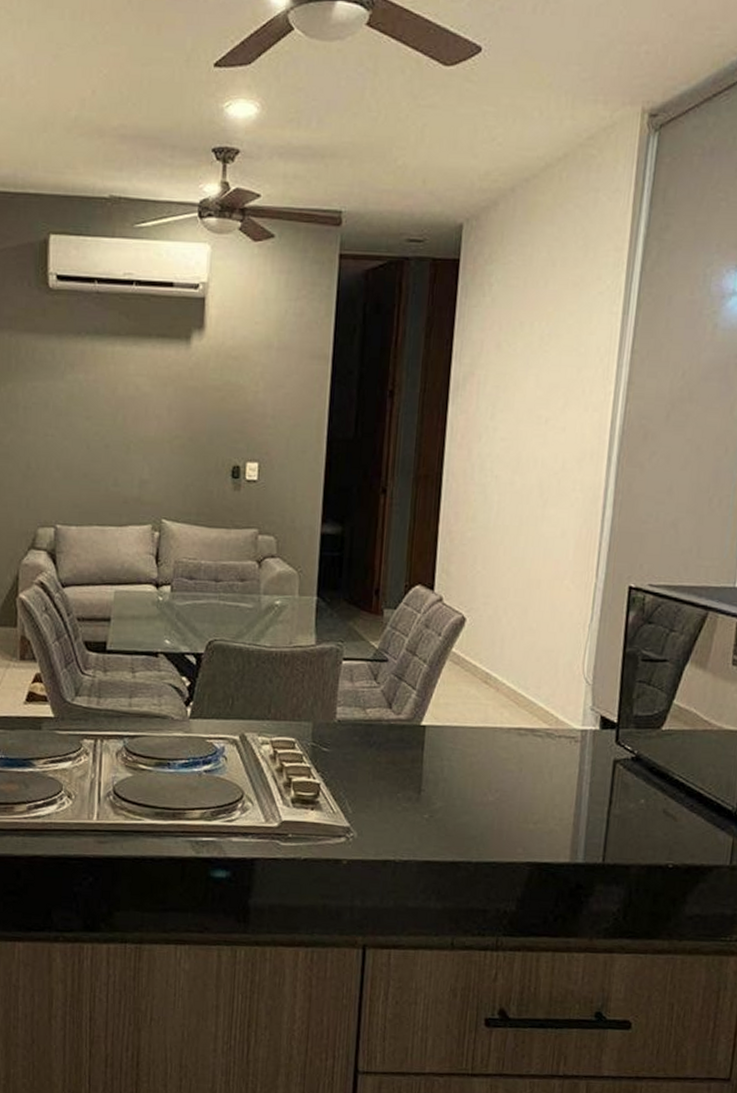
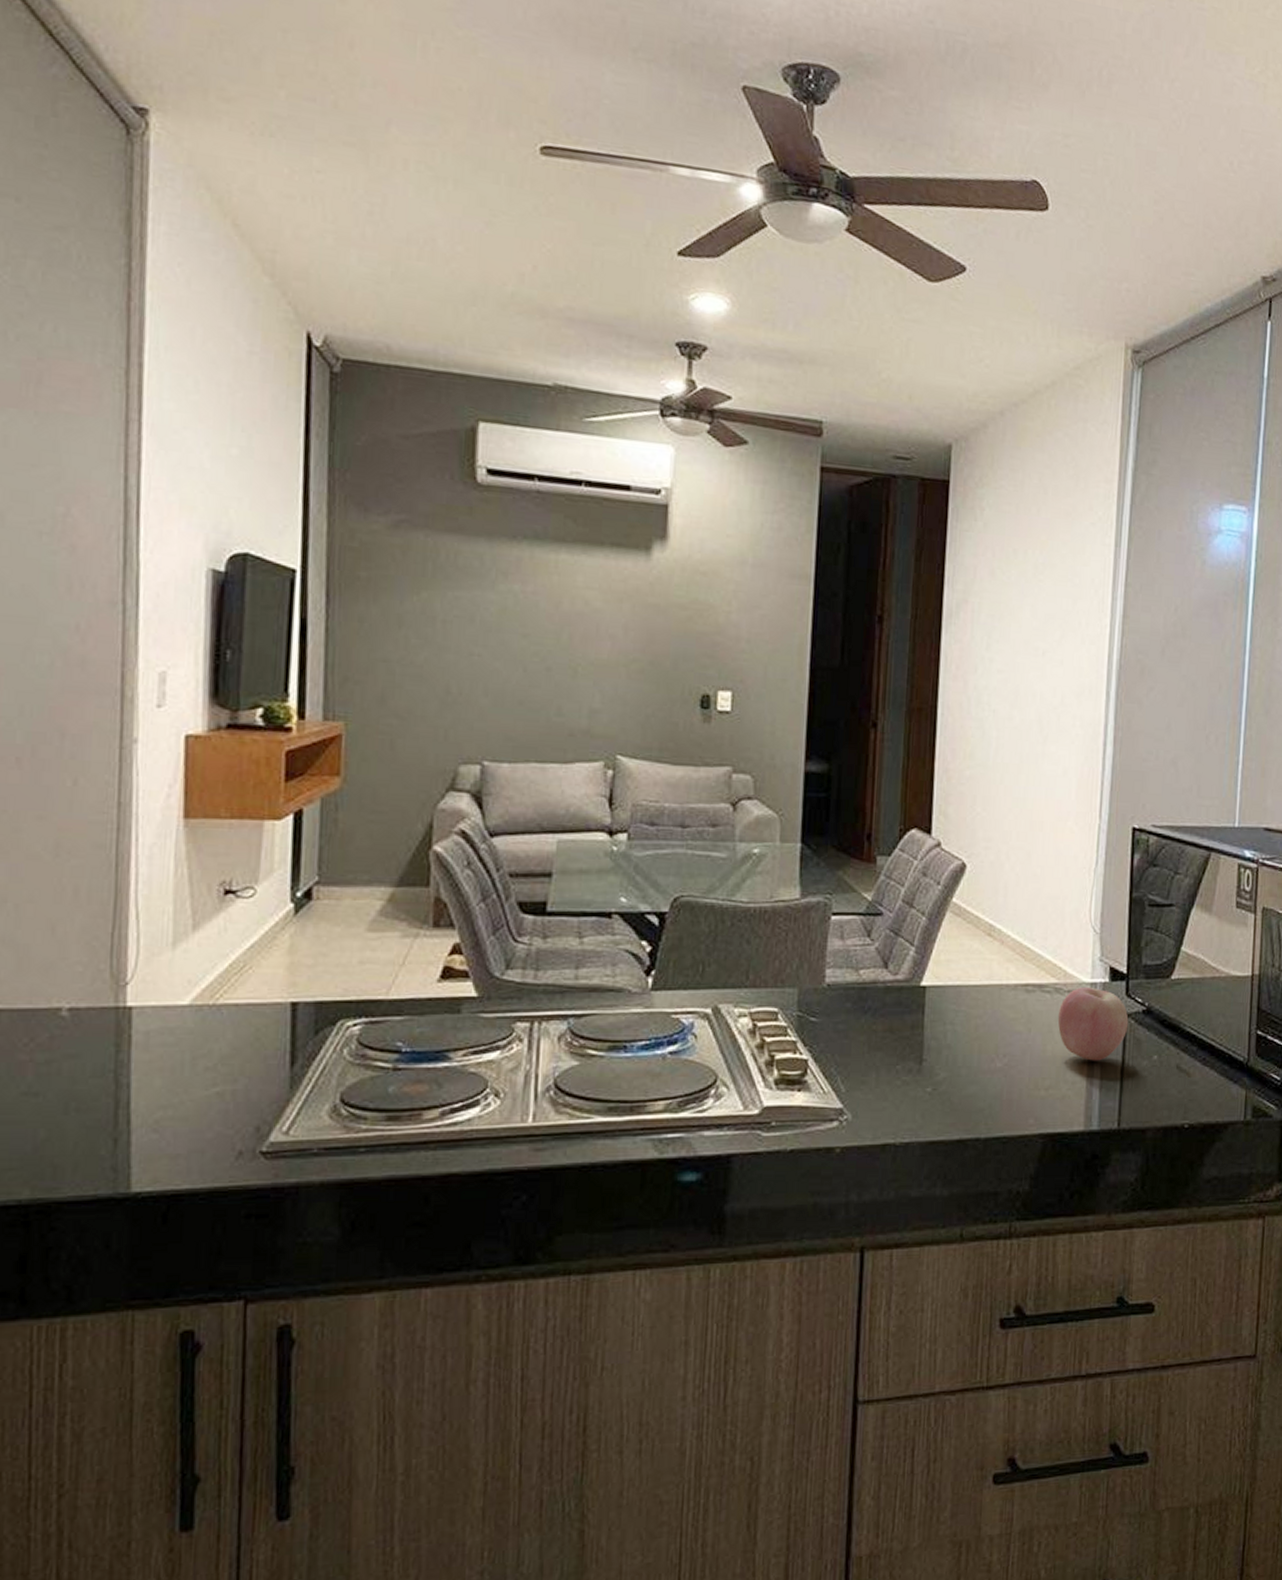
apple: none [547,733,618,801] -> present [1057,986,1129,1061]

